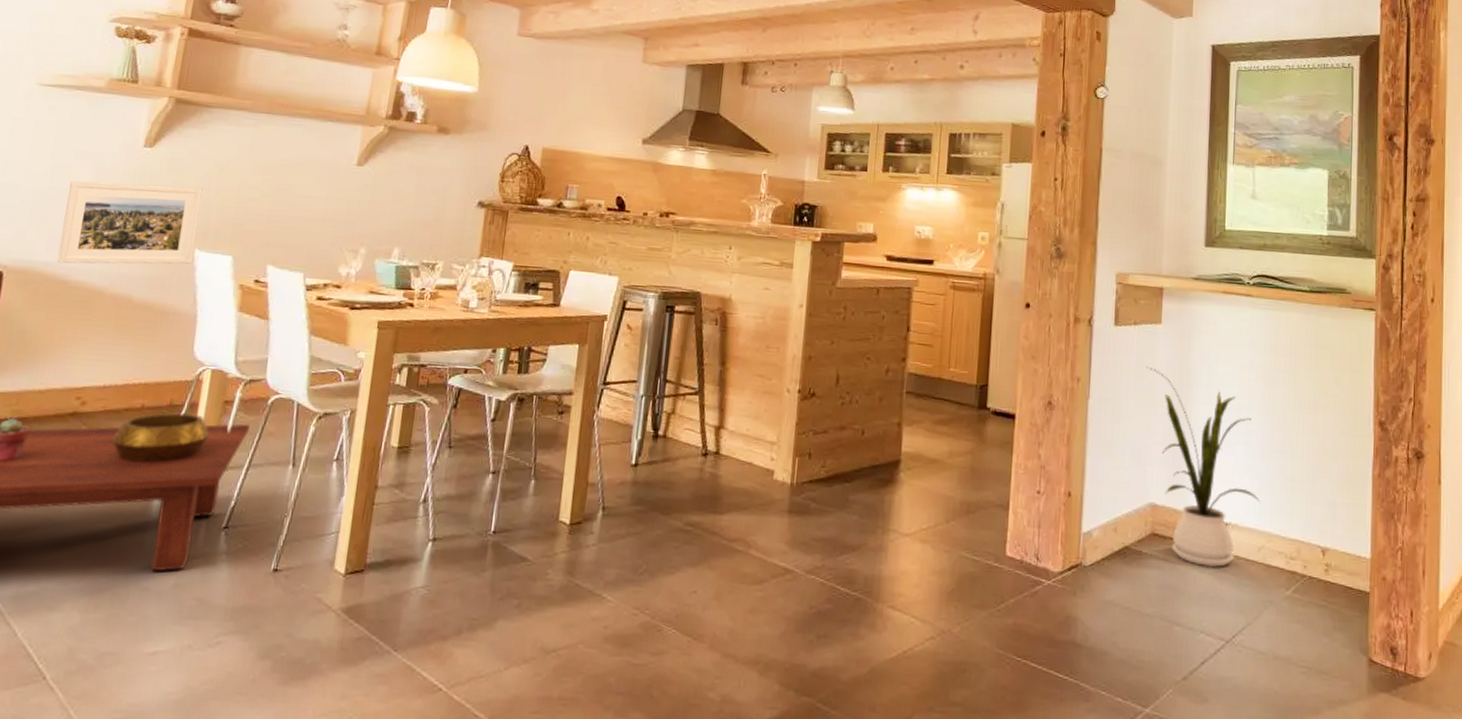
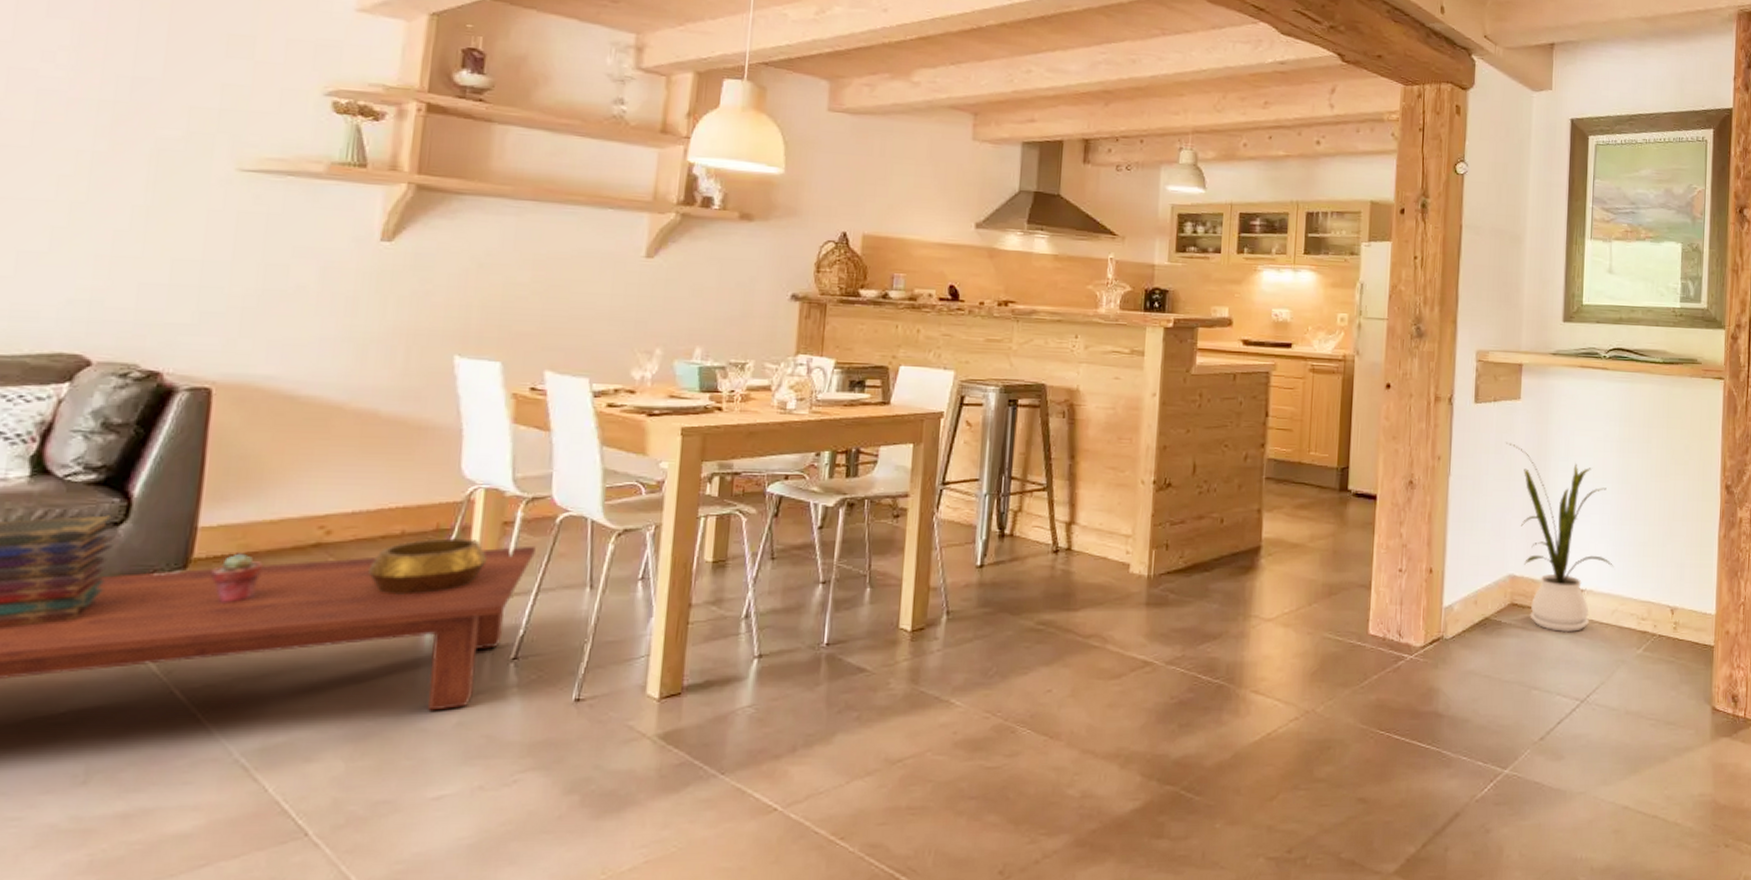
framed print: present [57,180,203,265] -> none [280,281,459,377]

